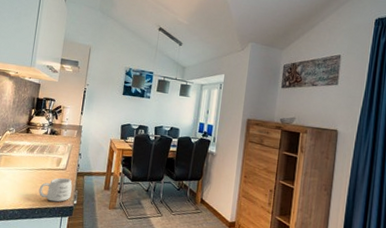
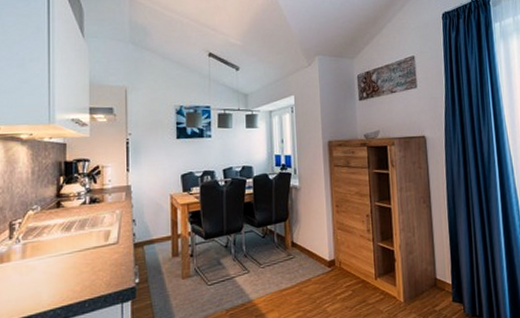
mug: present [38,177,72,202] -> none [85,253,130,287]

